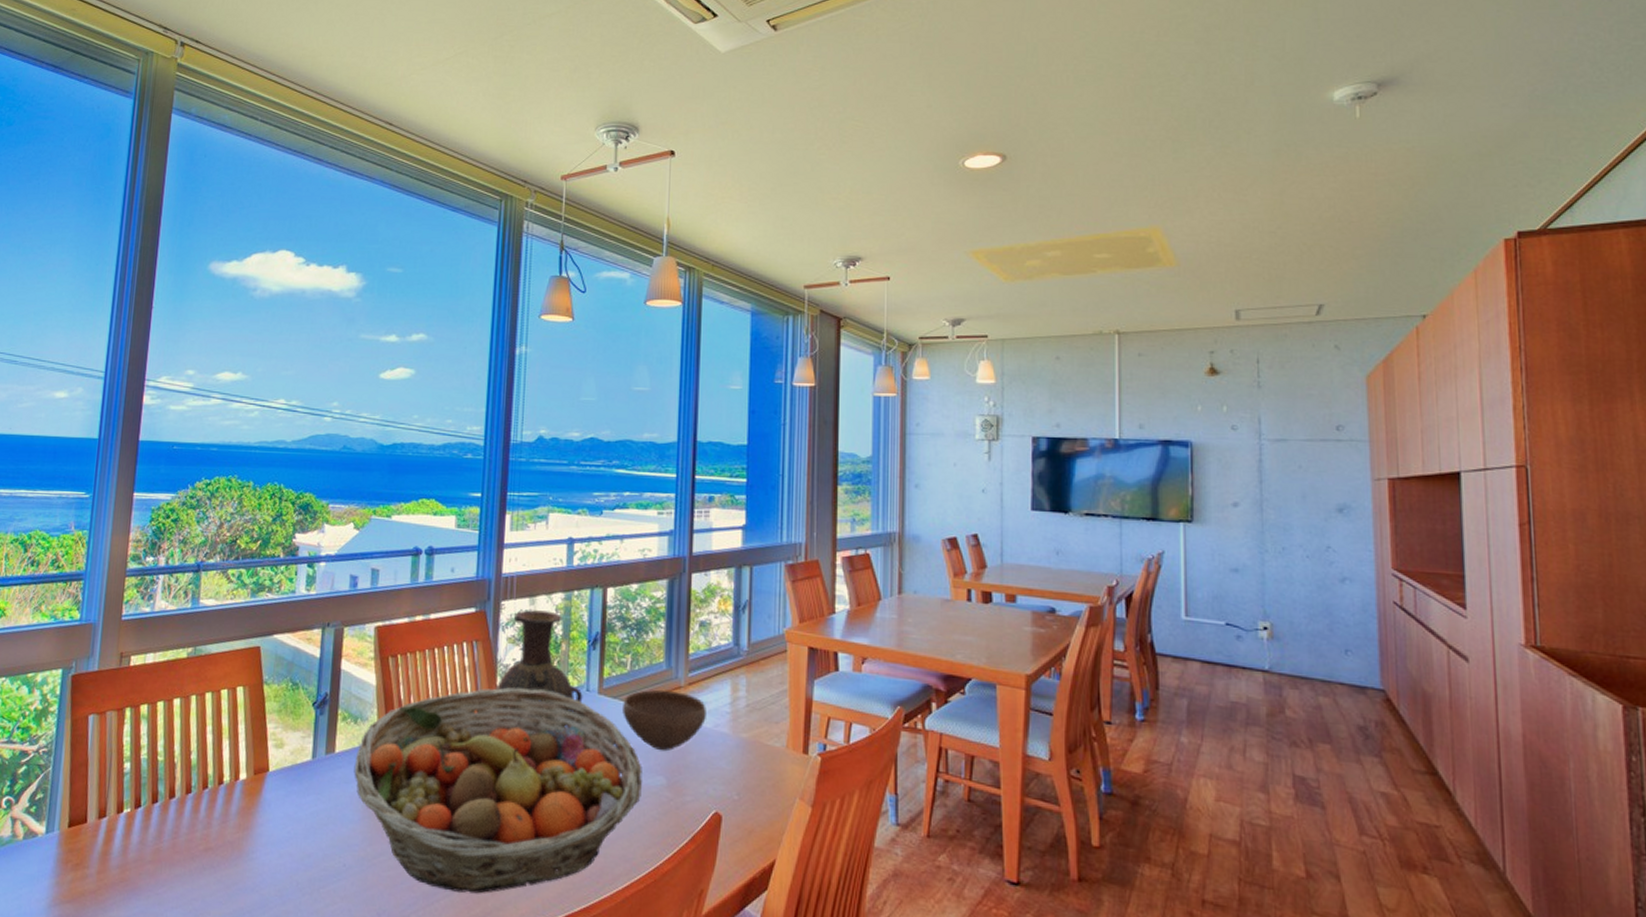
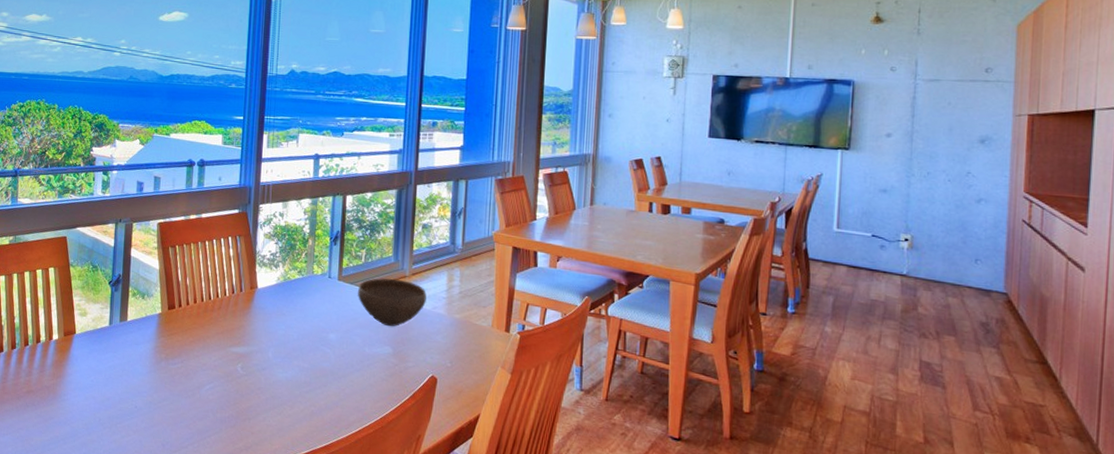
fruit basket: present [354,688,642,894] -> none [142,274,373,432]
vase: present [495,610,583,727] -> none [255,212,326,306]

